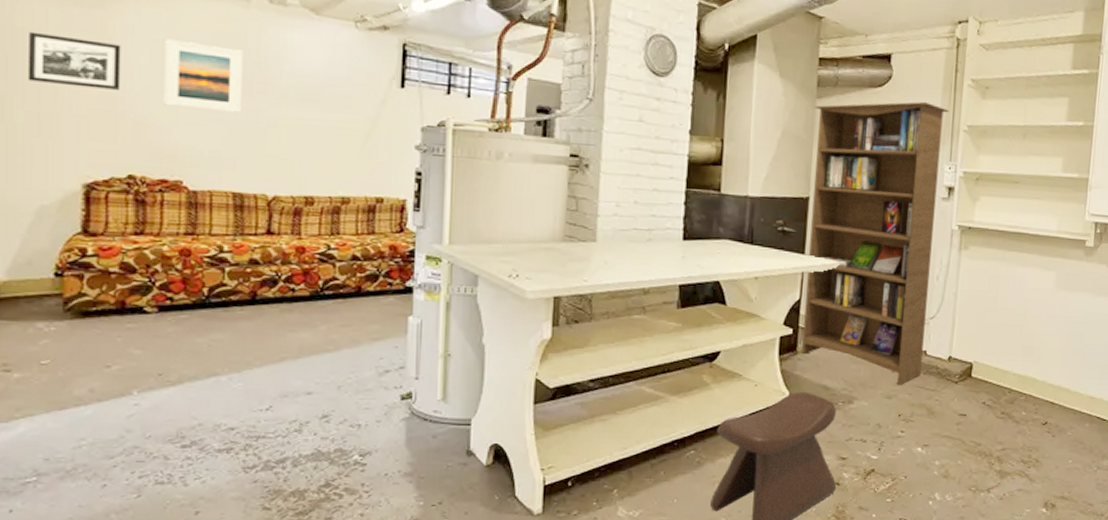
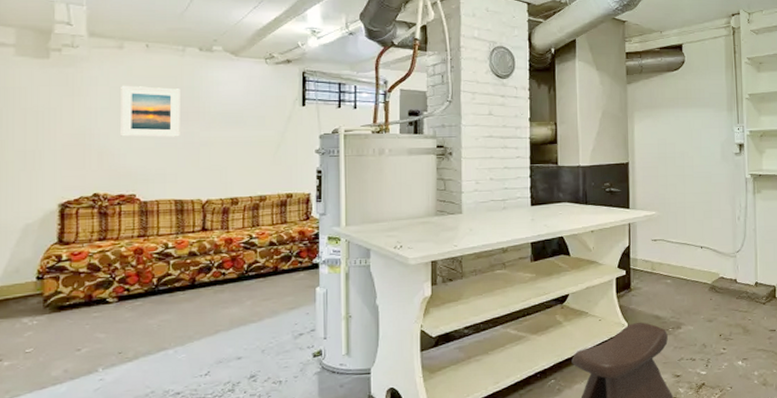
picture frame: present [27,31,121,90] -> none [16,89,88,129]
bookcase: present [802,101,949,385] -> none [626,78,734,310]

